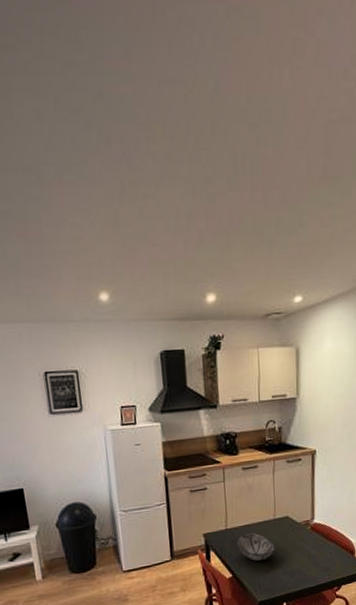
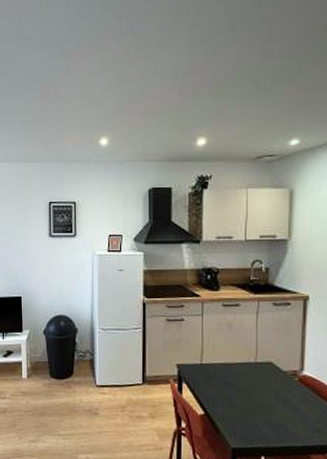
decorative bowl: present [237,532,276,561] -> none [212,372,256,405]

